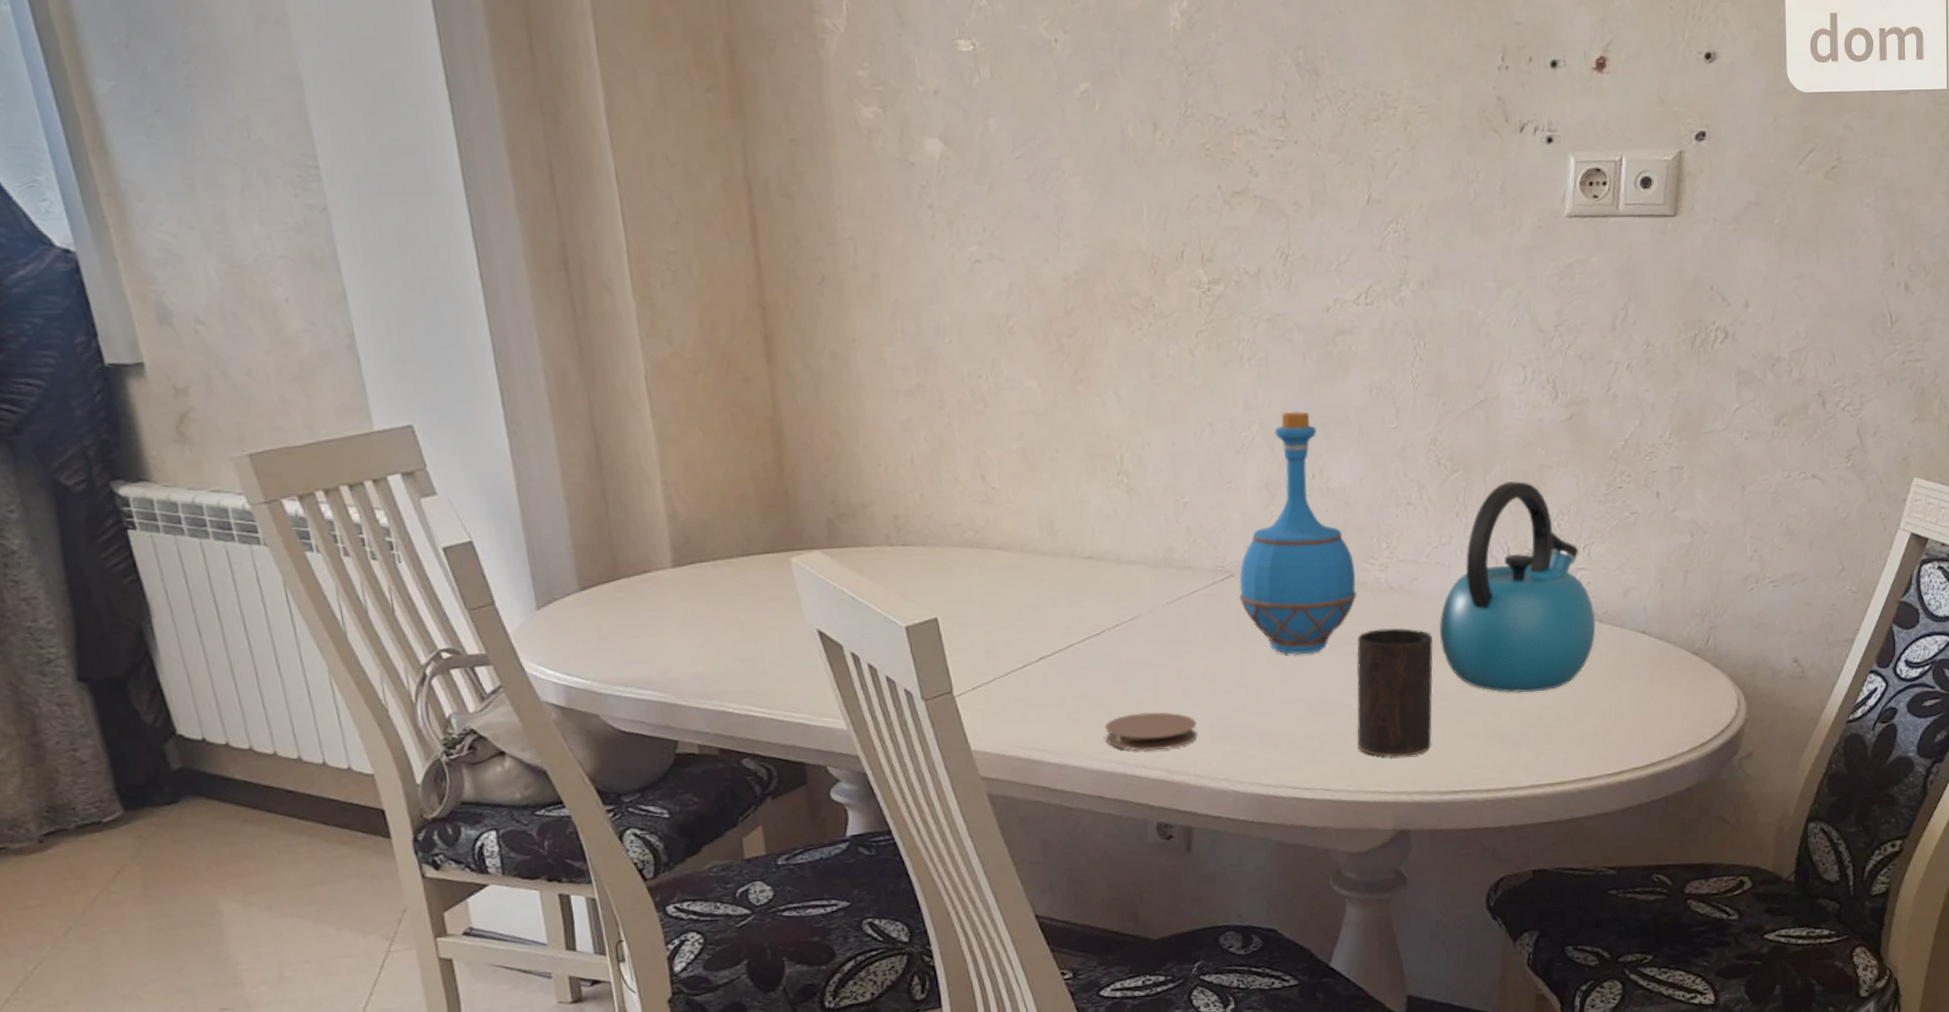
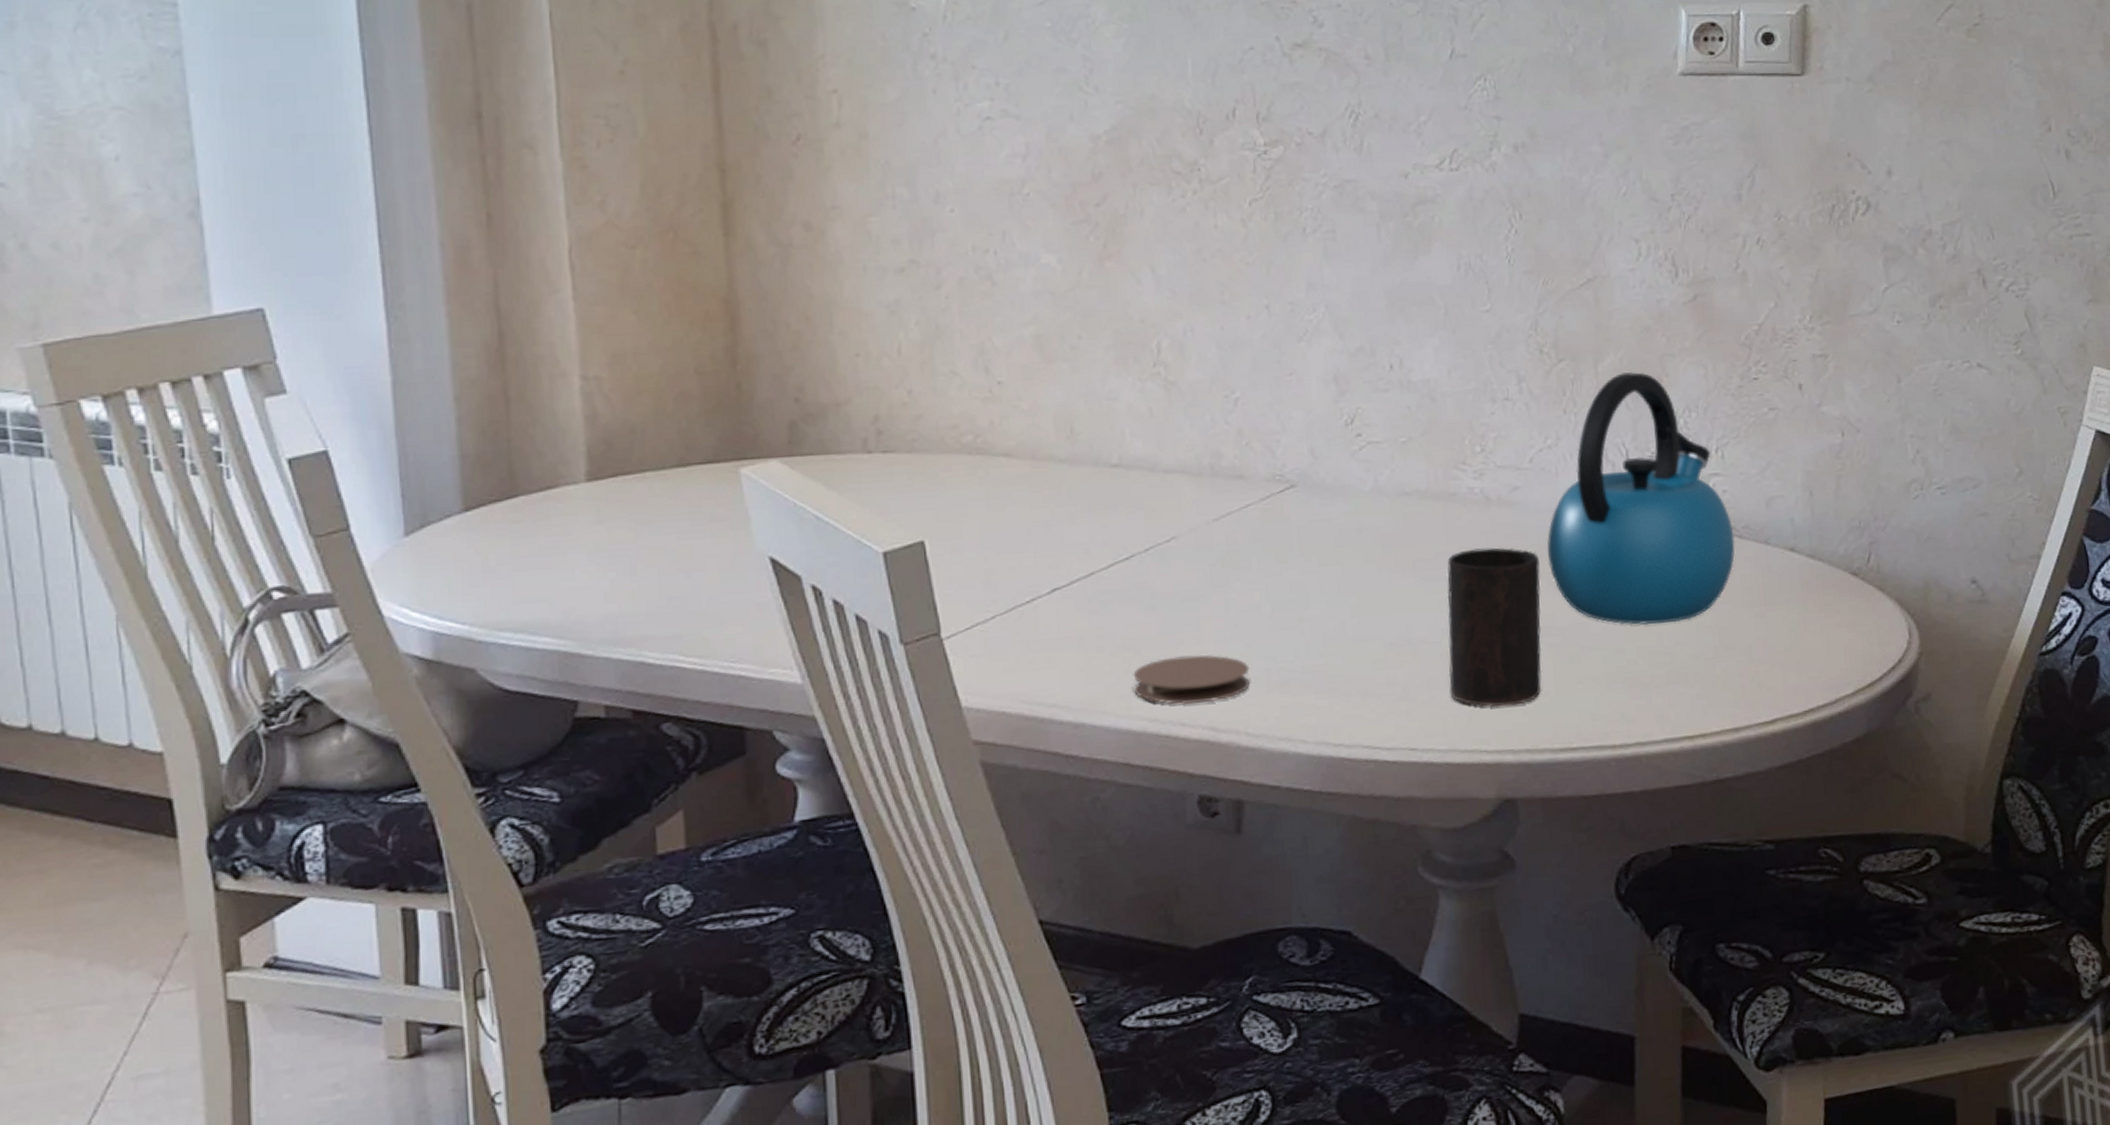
bottle: present [1239,411,1357,655] -> none [1302,291,1446,582]

